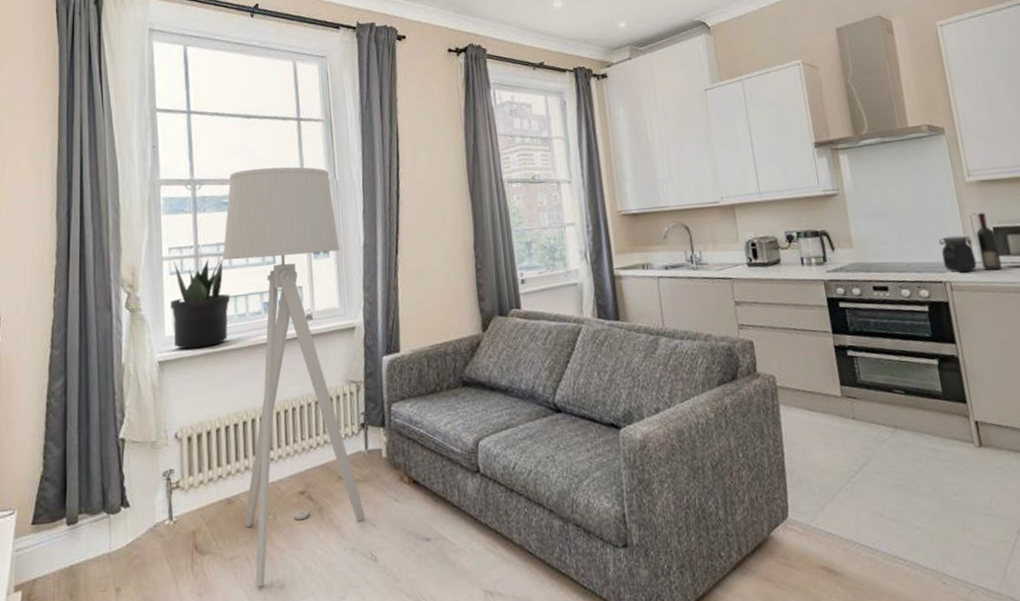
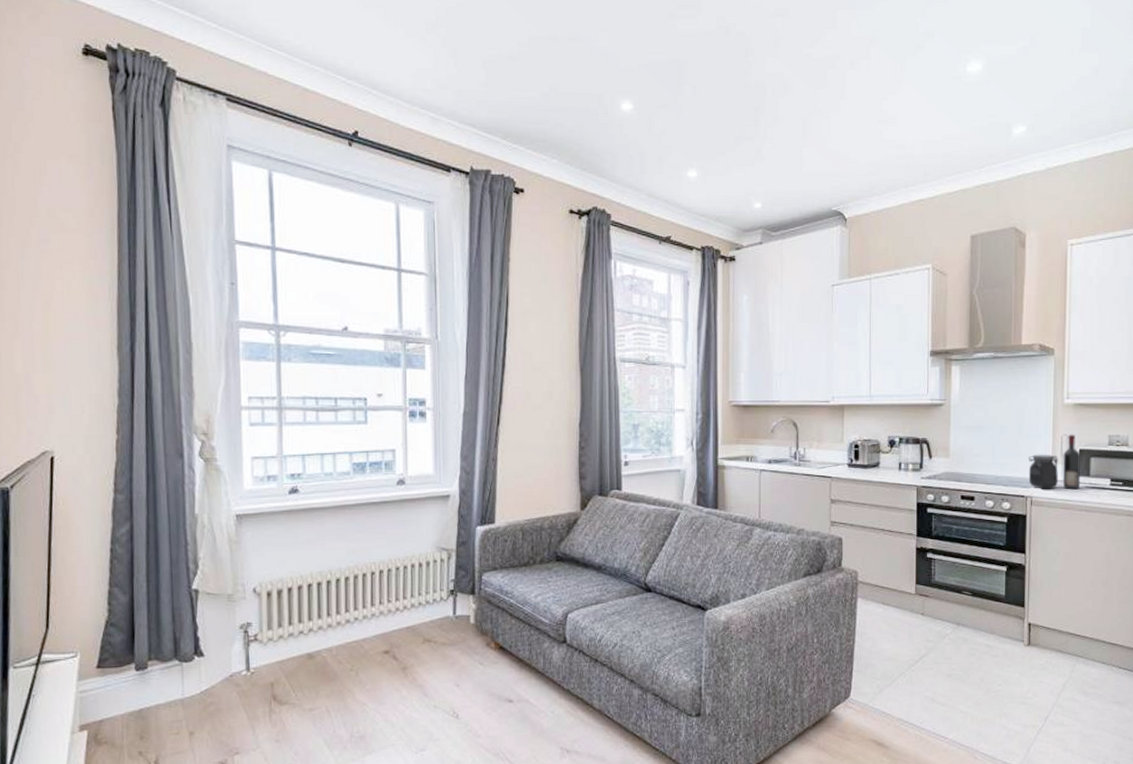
planter: present [170,259,230,350] -> none [250,410,316,505]
floor lamp: present [222,167,365,587] -> none [308,320,449,736]

